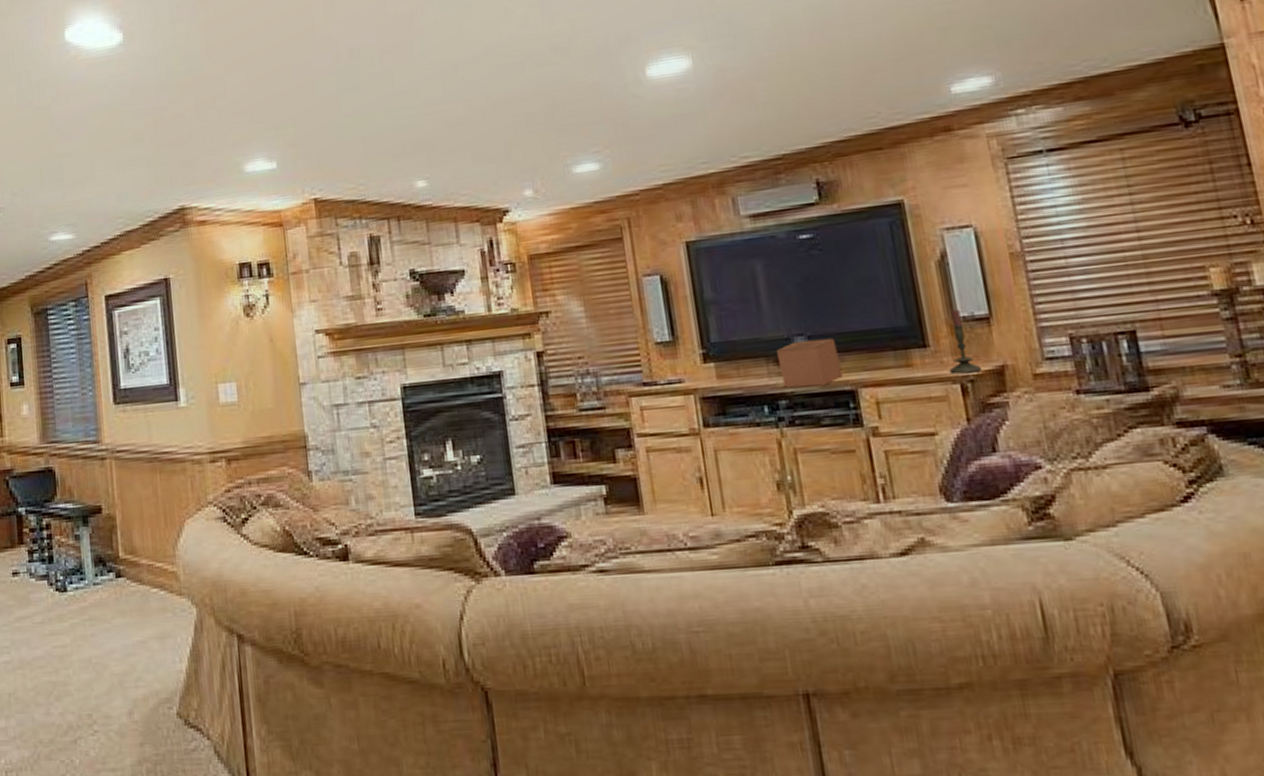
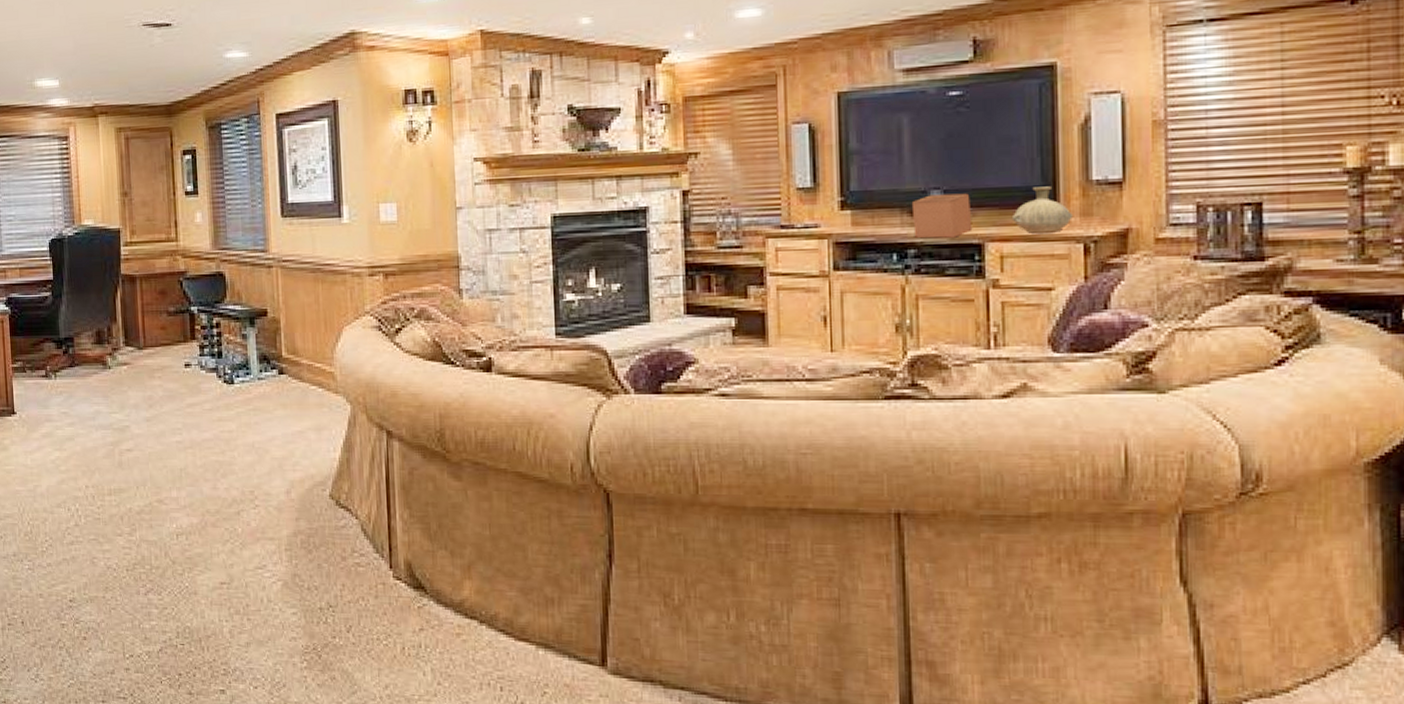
vase: none [881,326,945,377] -> present [1011,186,1073,235]
candle: present [950,309,981,374] -> none [1076,172,1106,234]

